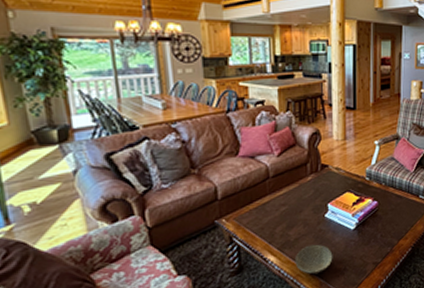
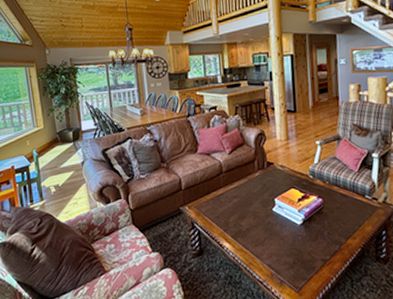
bowl: present [294,244,333,274] -> none [247,236,282,264]

